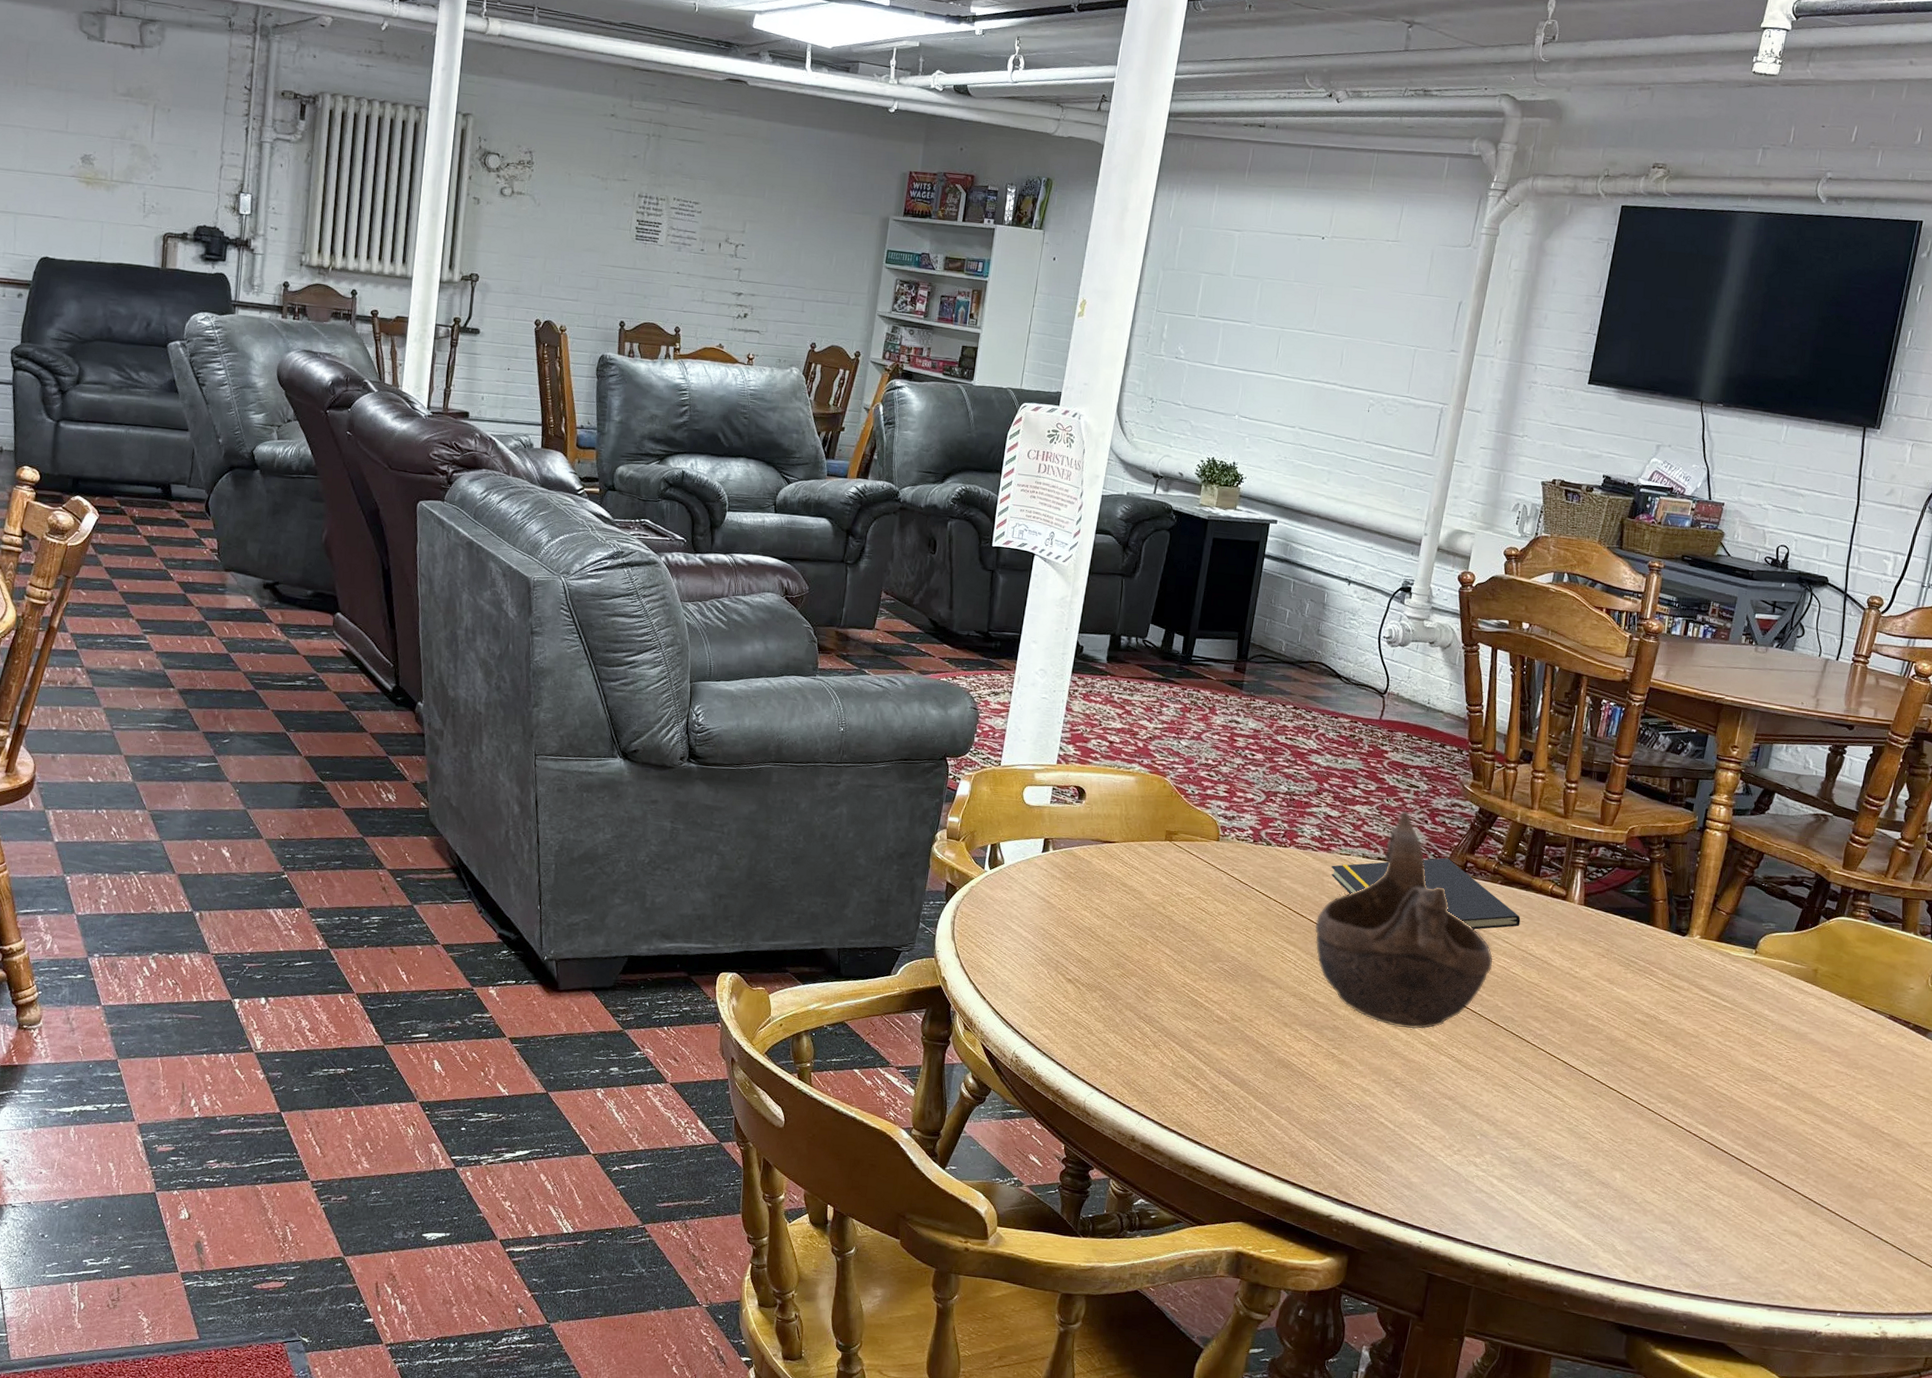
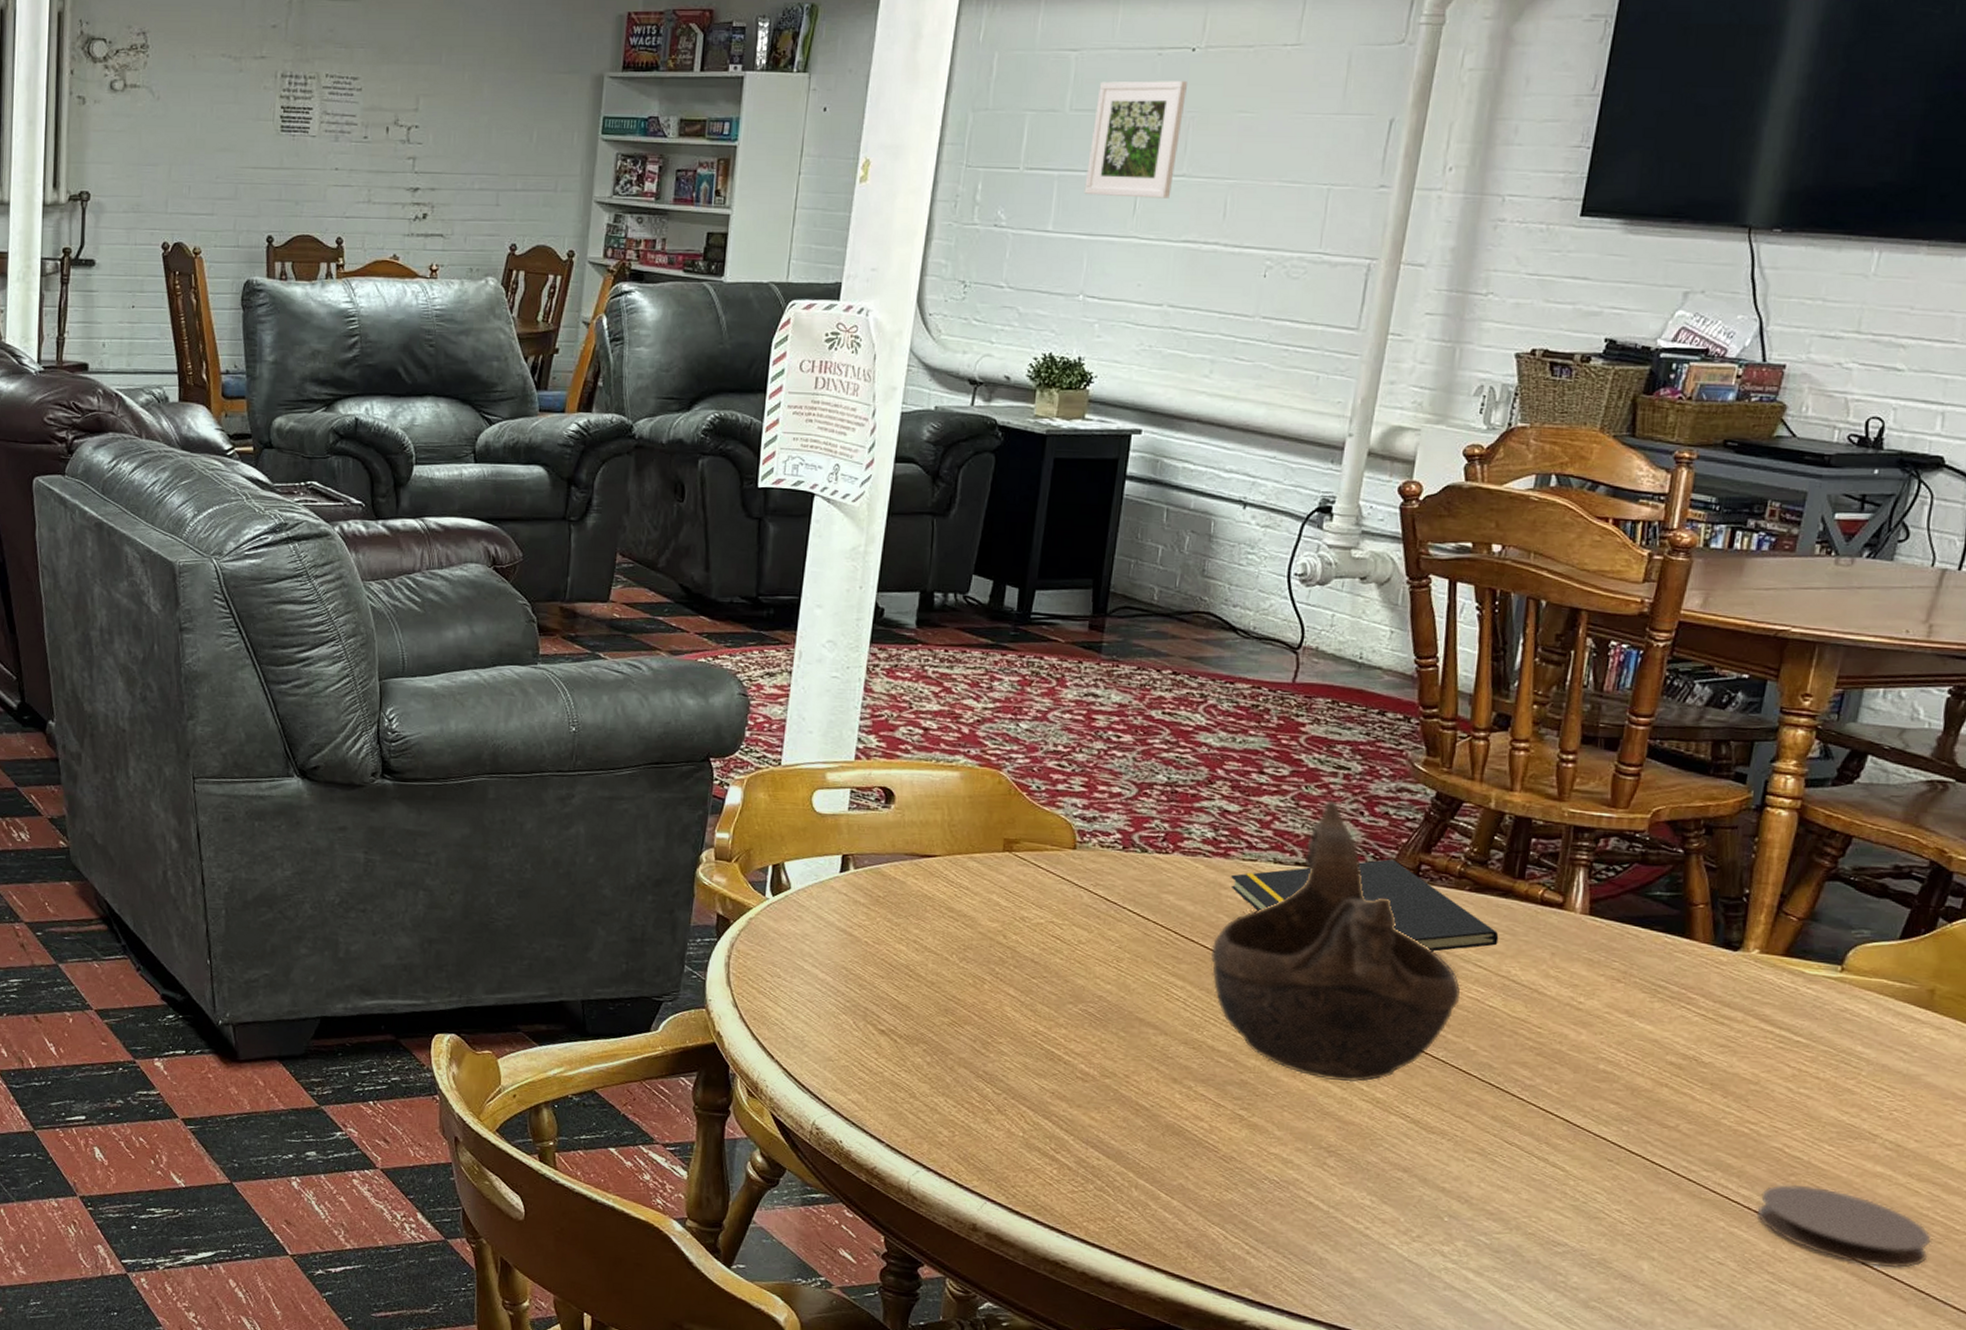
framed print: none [1241,256,1318,348] -> present [1084,80,1187,199]
coaster: none [1695,1114,1813,1179] -> present [1756,1184,1932,1269]

